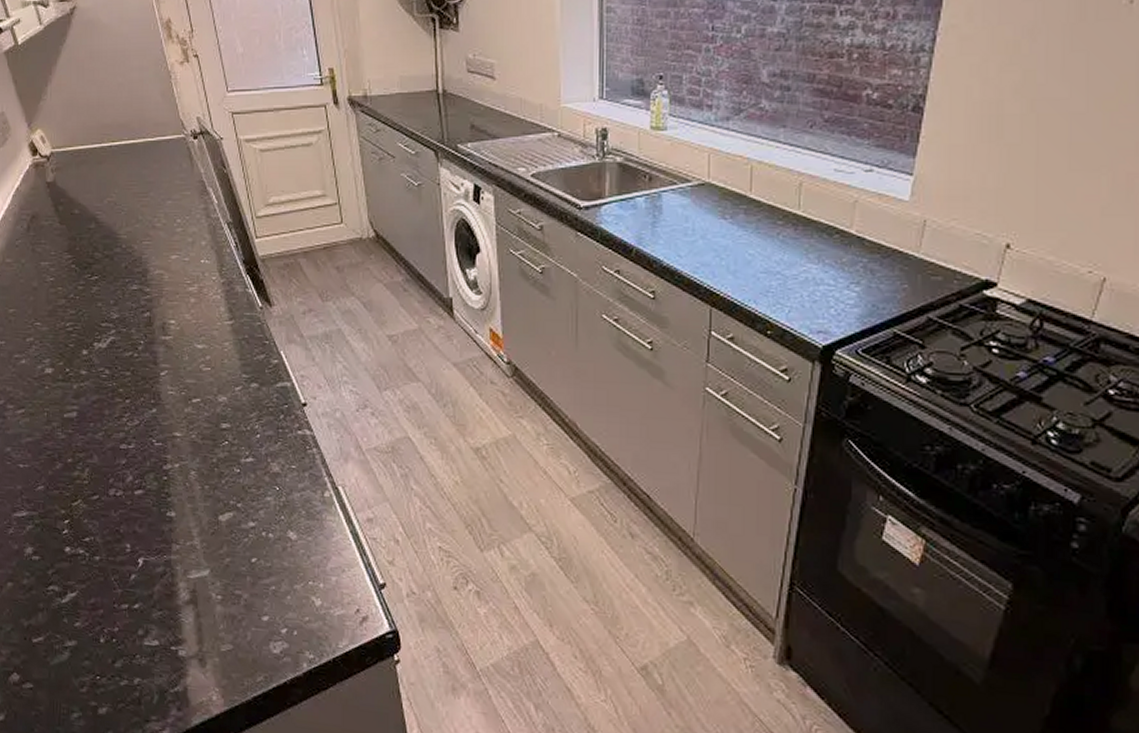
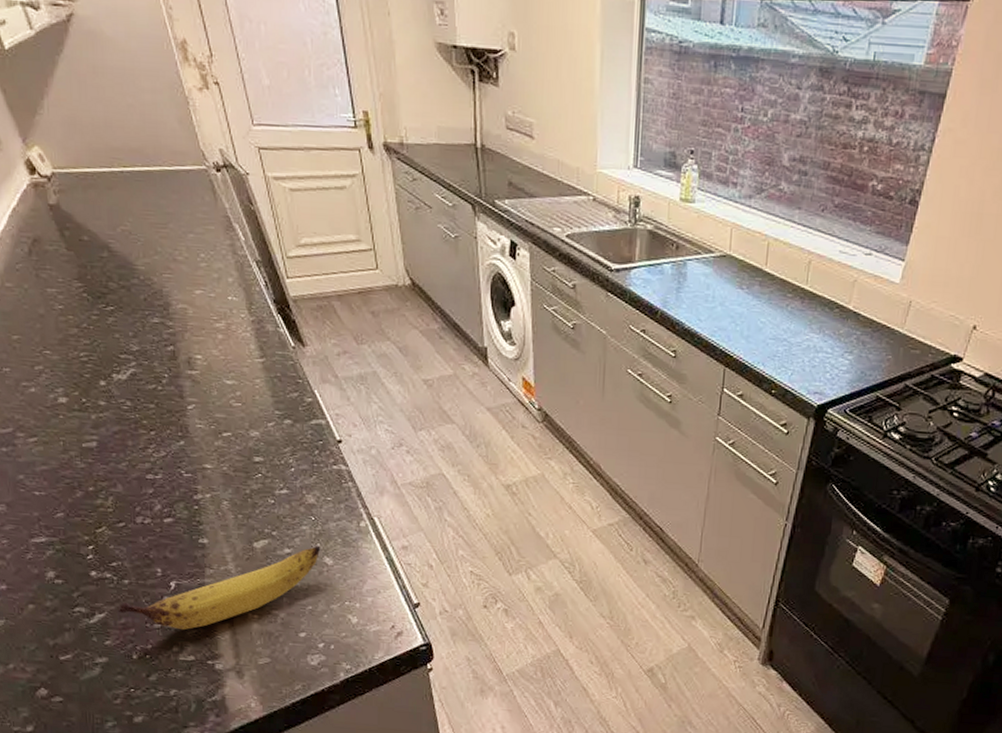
banana: none [88,519,285,611] -> present [117,546,321,630]

